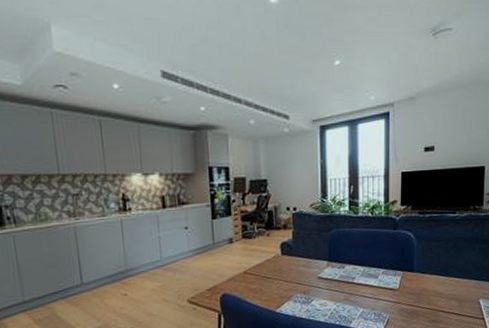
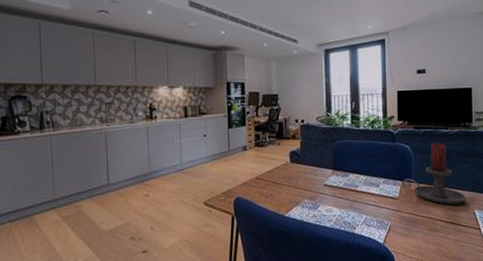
candle holder: none [402,228,472,295] -> present [402,142,467,205]

